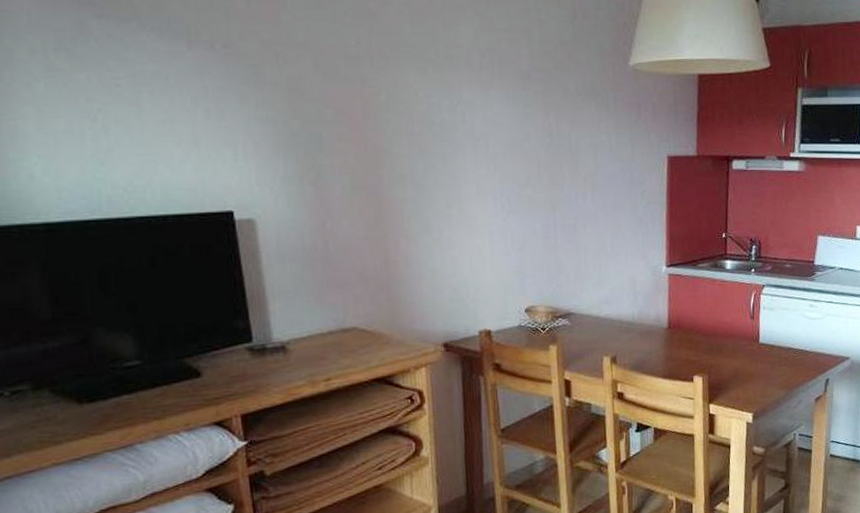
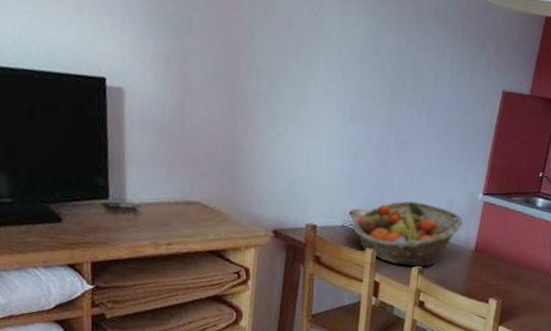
fruit basket: none [531,286,651,358] -> present [352,201,464,267]

